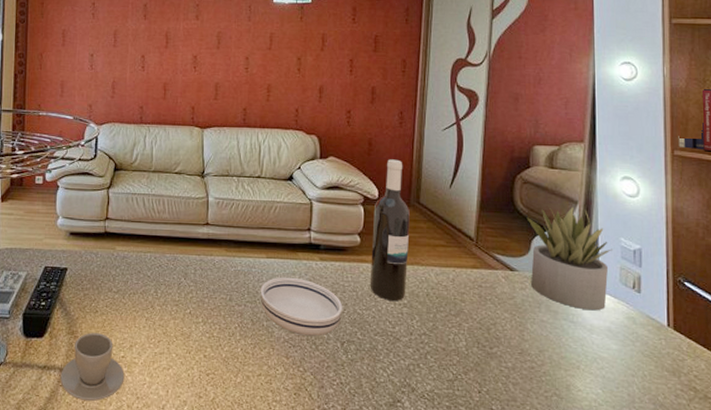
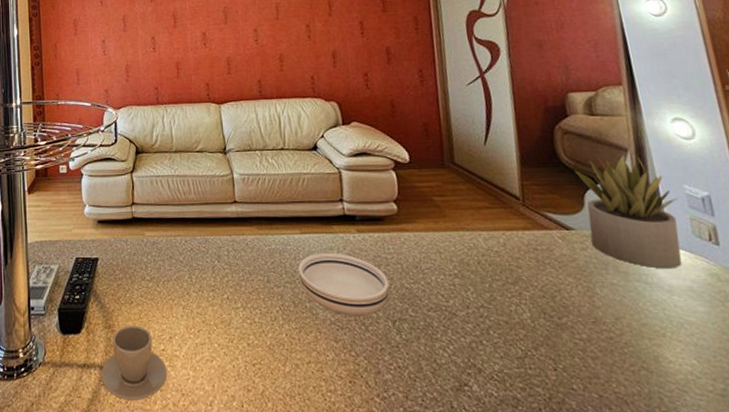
wine bottle: present [370,159,410,301] -> none [406,119,455,271]

